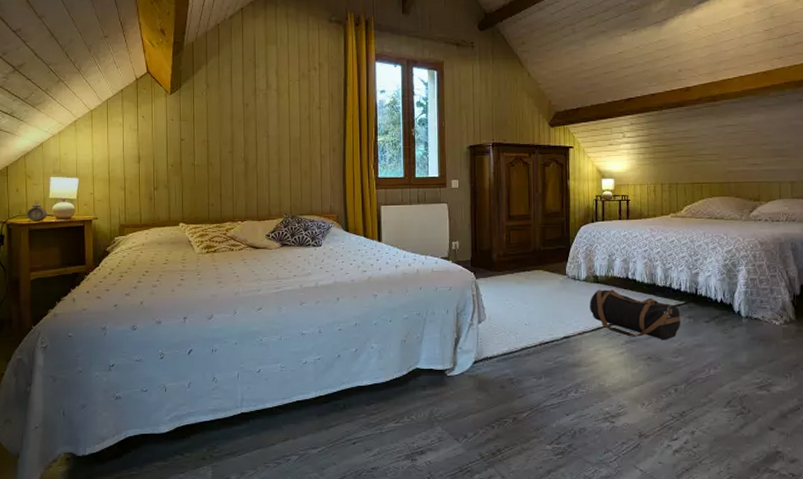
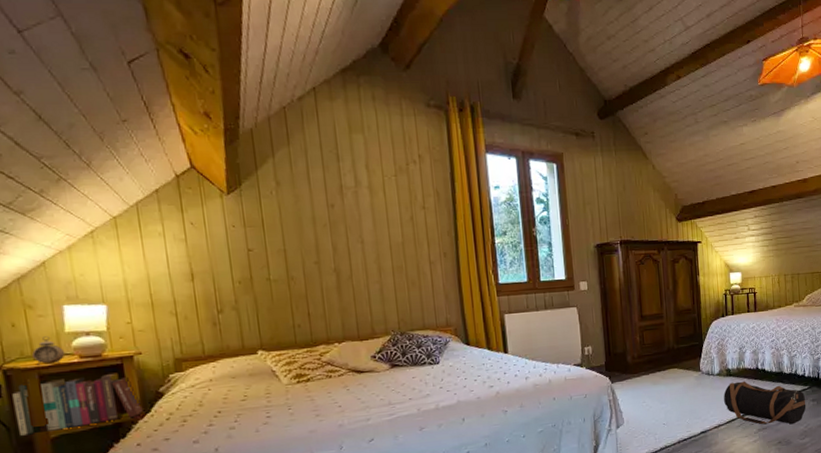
books: none [10,232,94,276] -> present [12,372,143,436]

